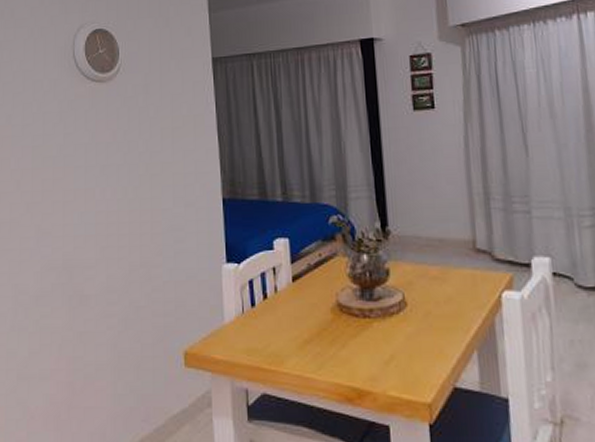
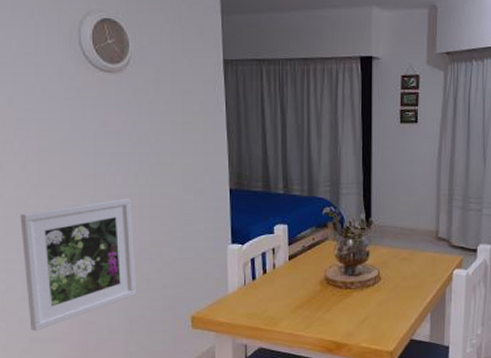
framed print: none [13,213,125,367] -> present [20,197,136,331]

